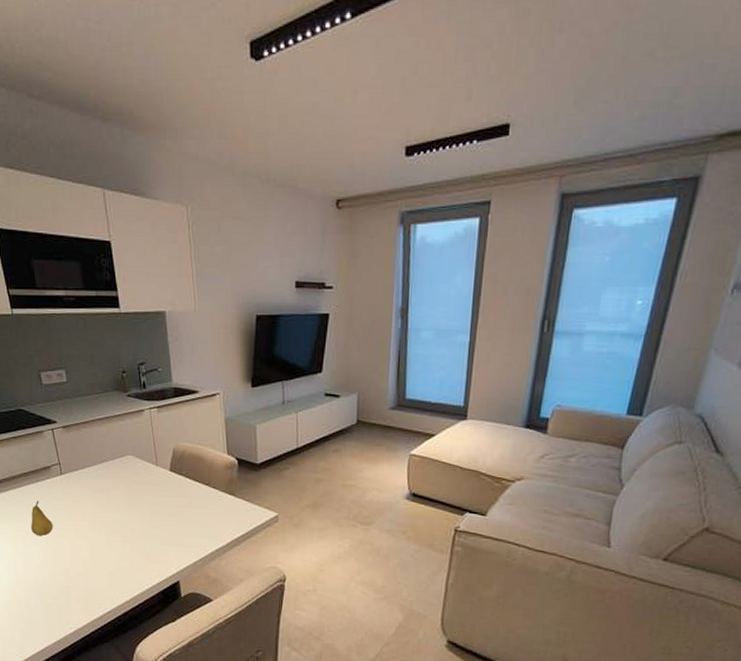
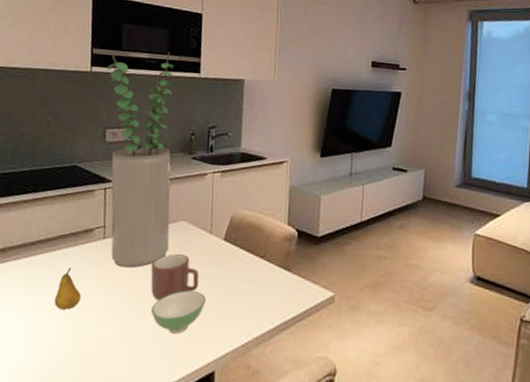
vase: none [26,287,121,499] -> present [106,52,174,268]
mug: none [108,485,153,526] -> present [150,254,199,301]
bowl: none [115,515,163,552] -> present [150,290,207,334]

